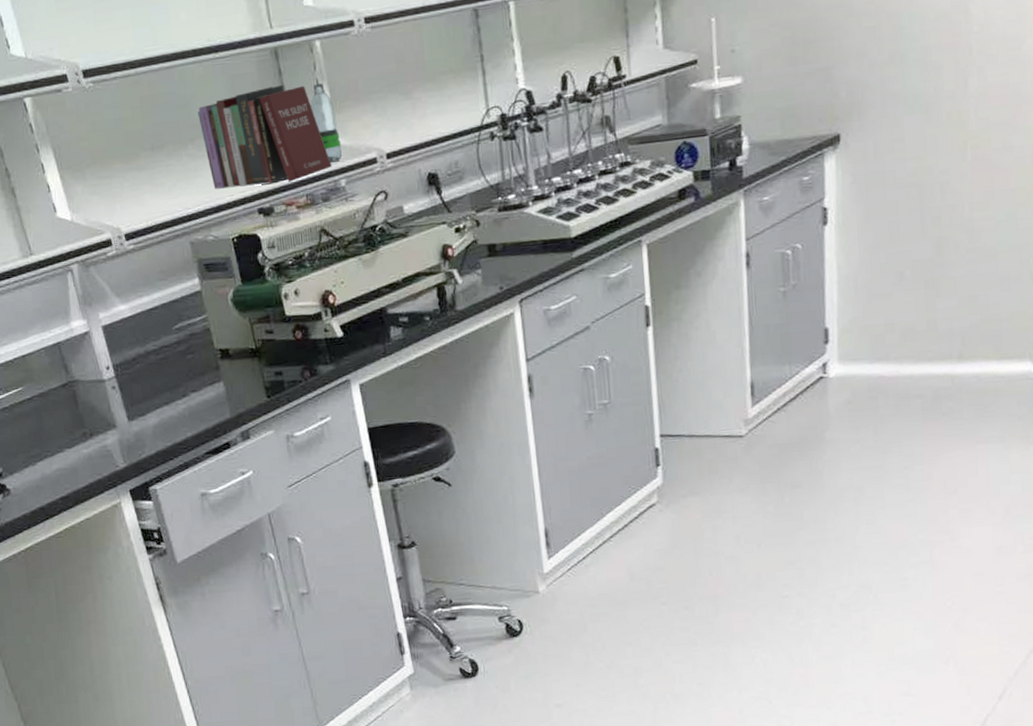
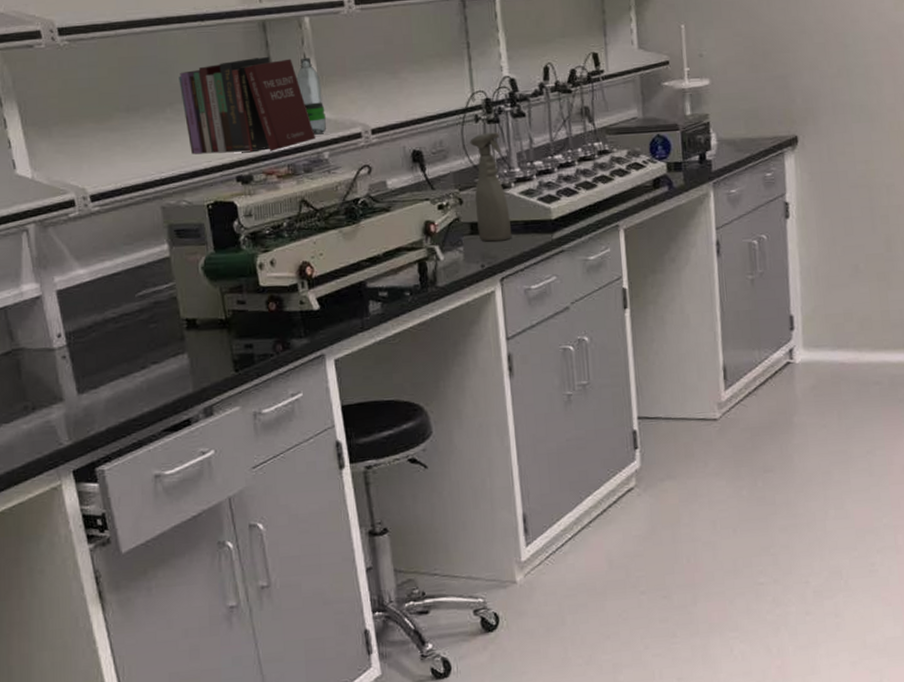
spray bottle: none [485,149,531,264] -> present [470,132,512,242]

